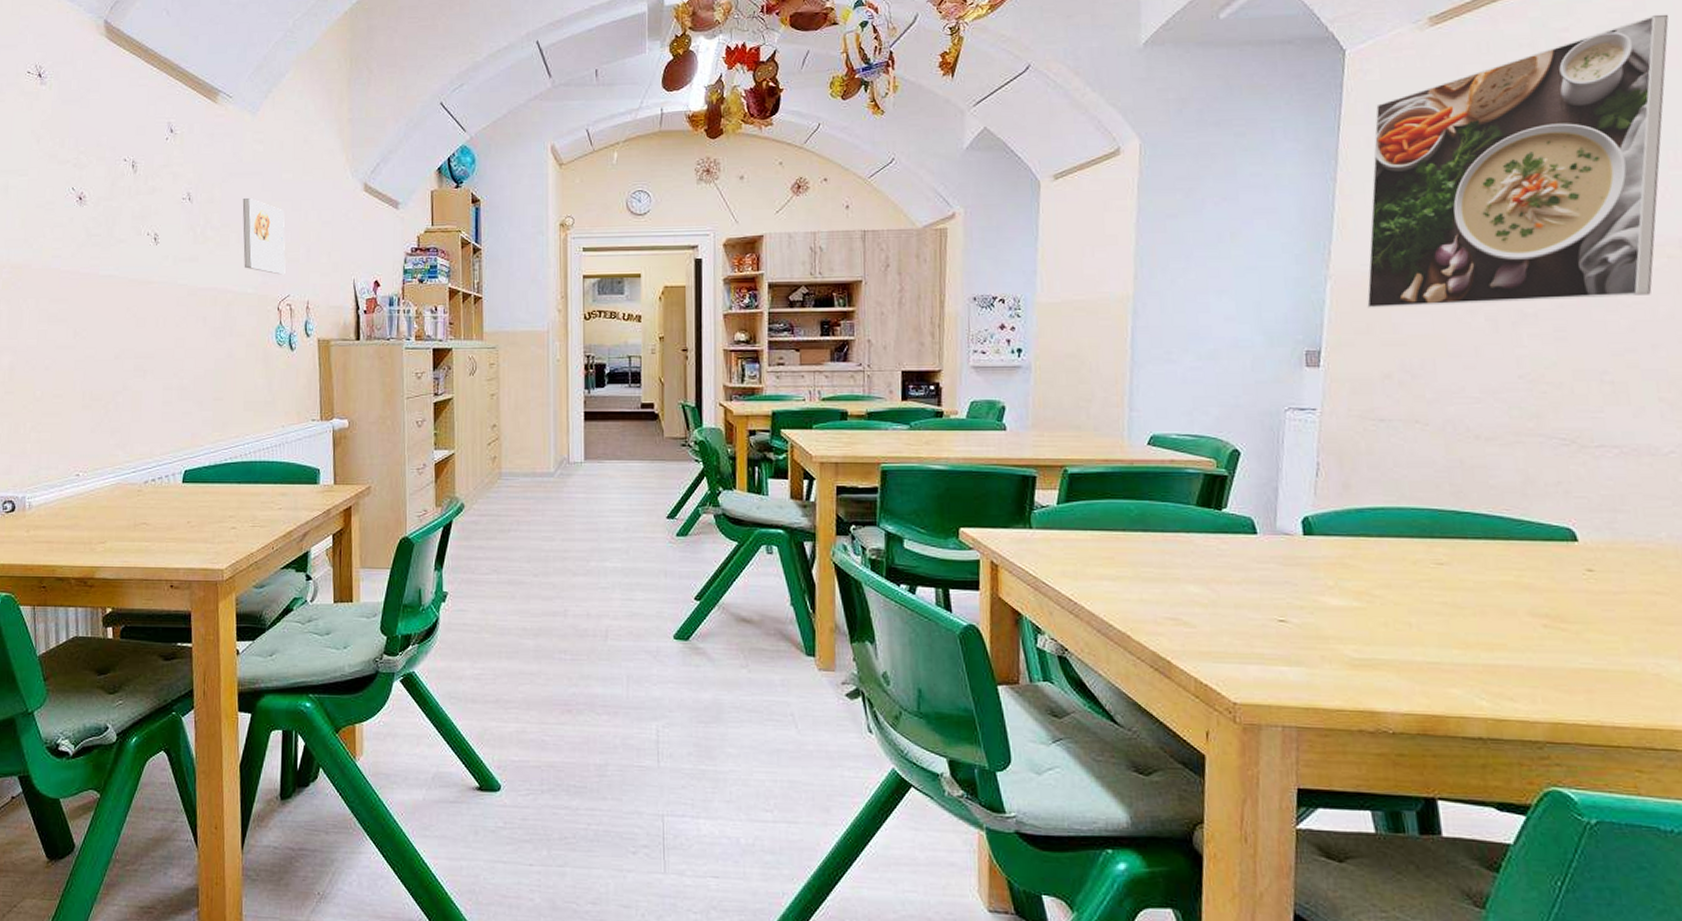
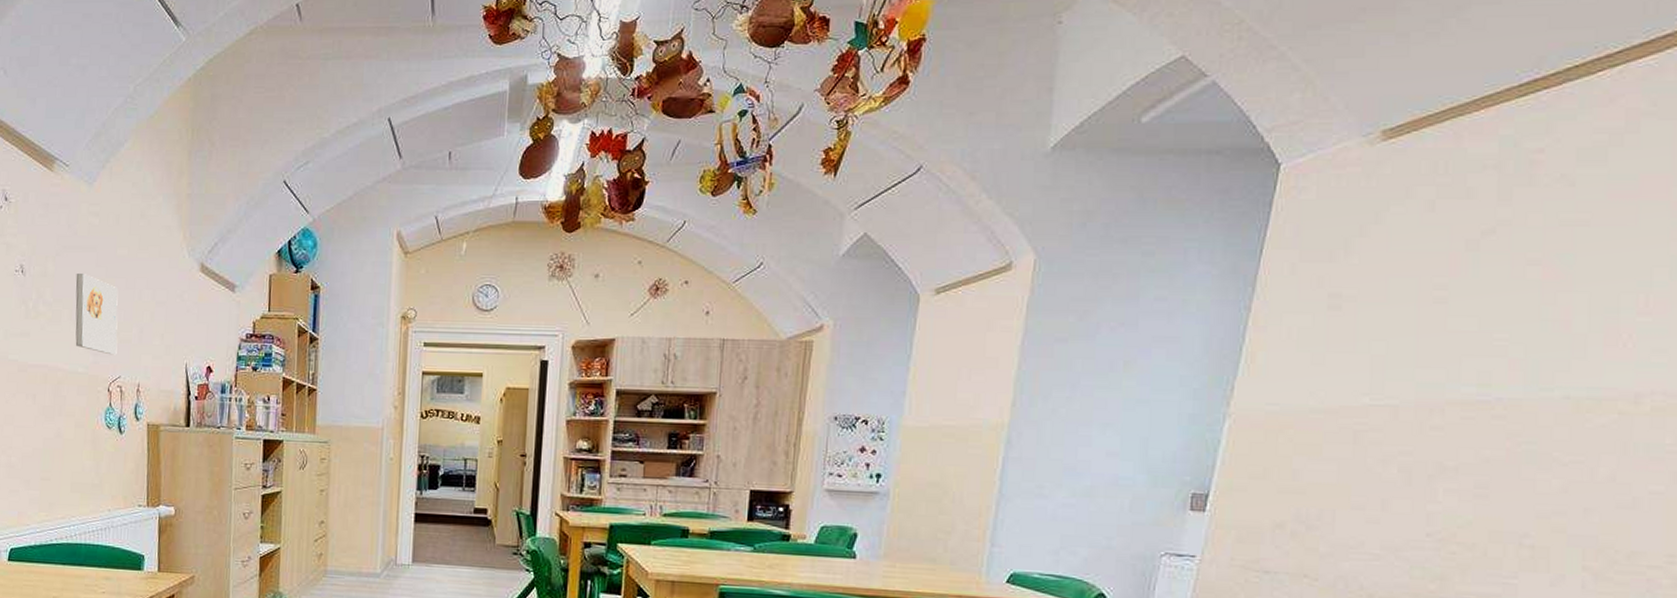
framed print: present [1366,14,1669,308] -> none [1267,137,1664,455]

